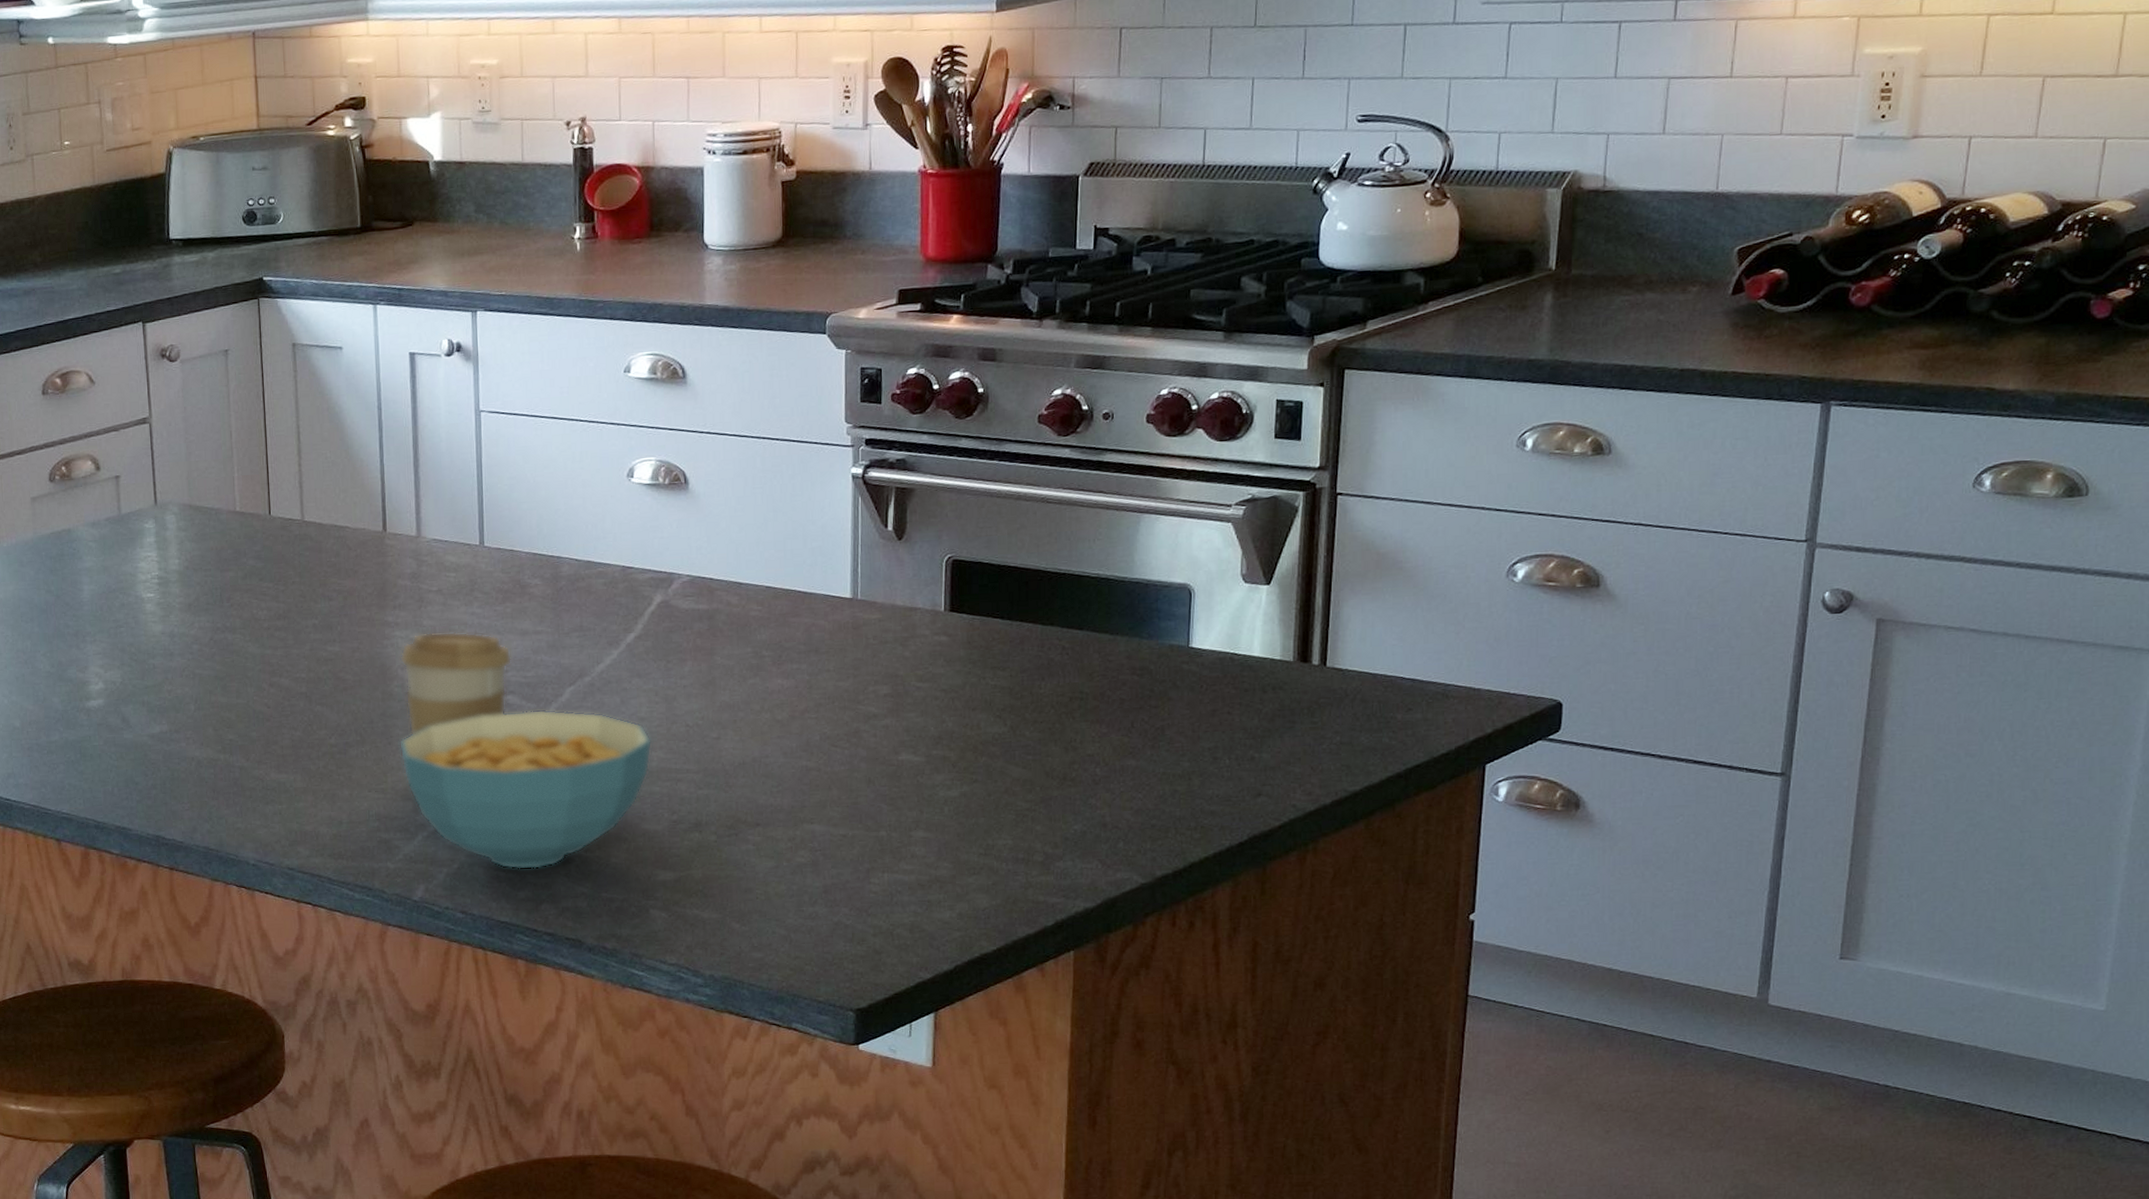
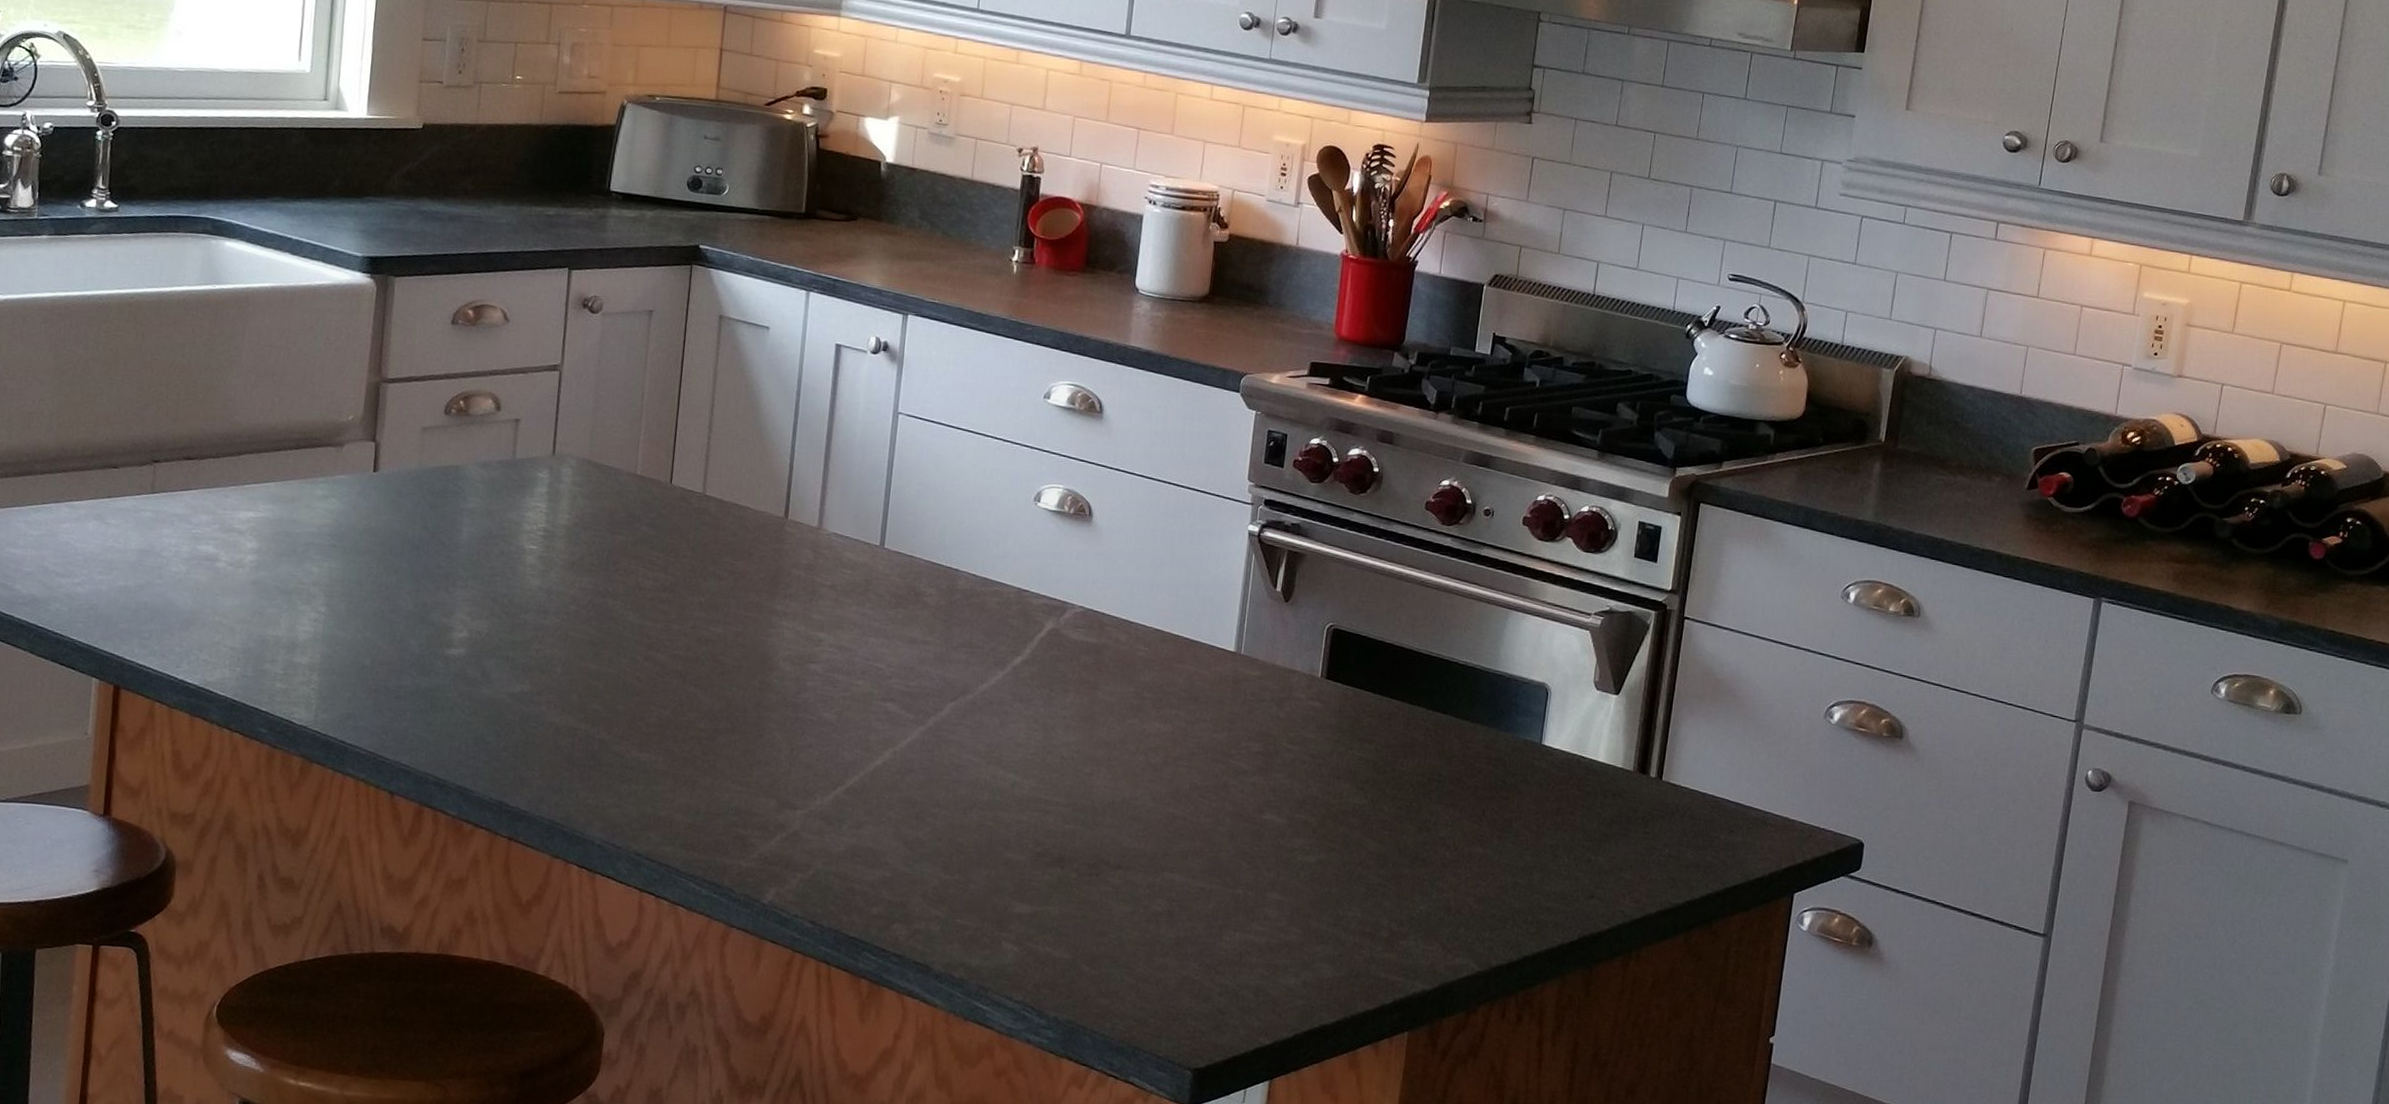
cereal bowl: present [398,709,653,870] -> none [769,719,1026,886]
coffee cup: present [400,631,512,735] -> none [782,626,897,731]

